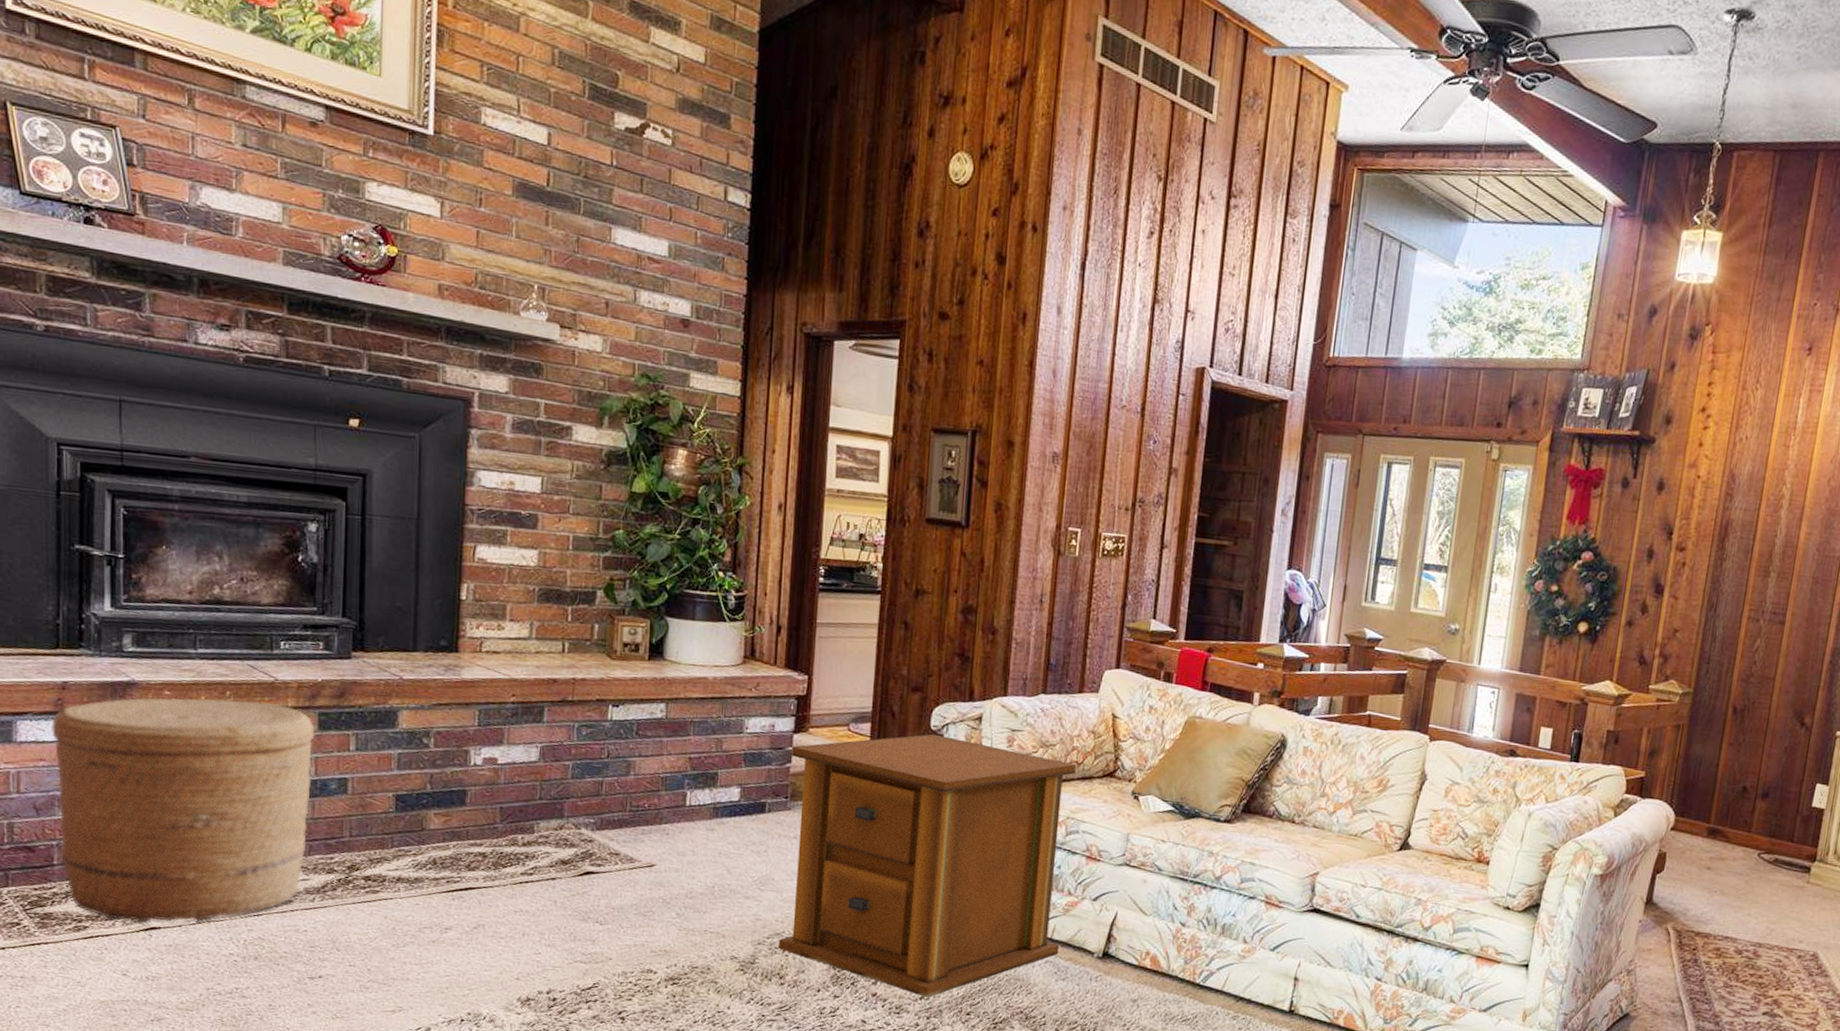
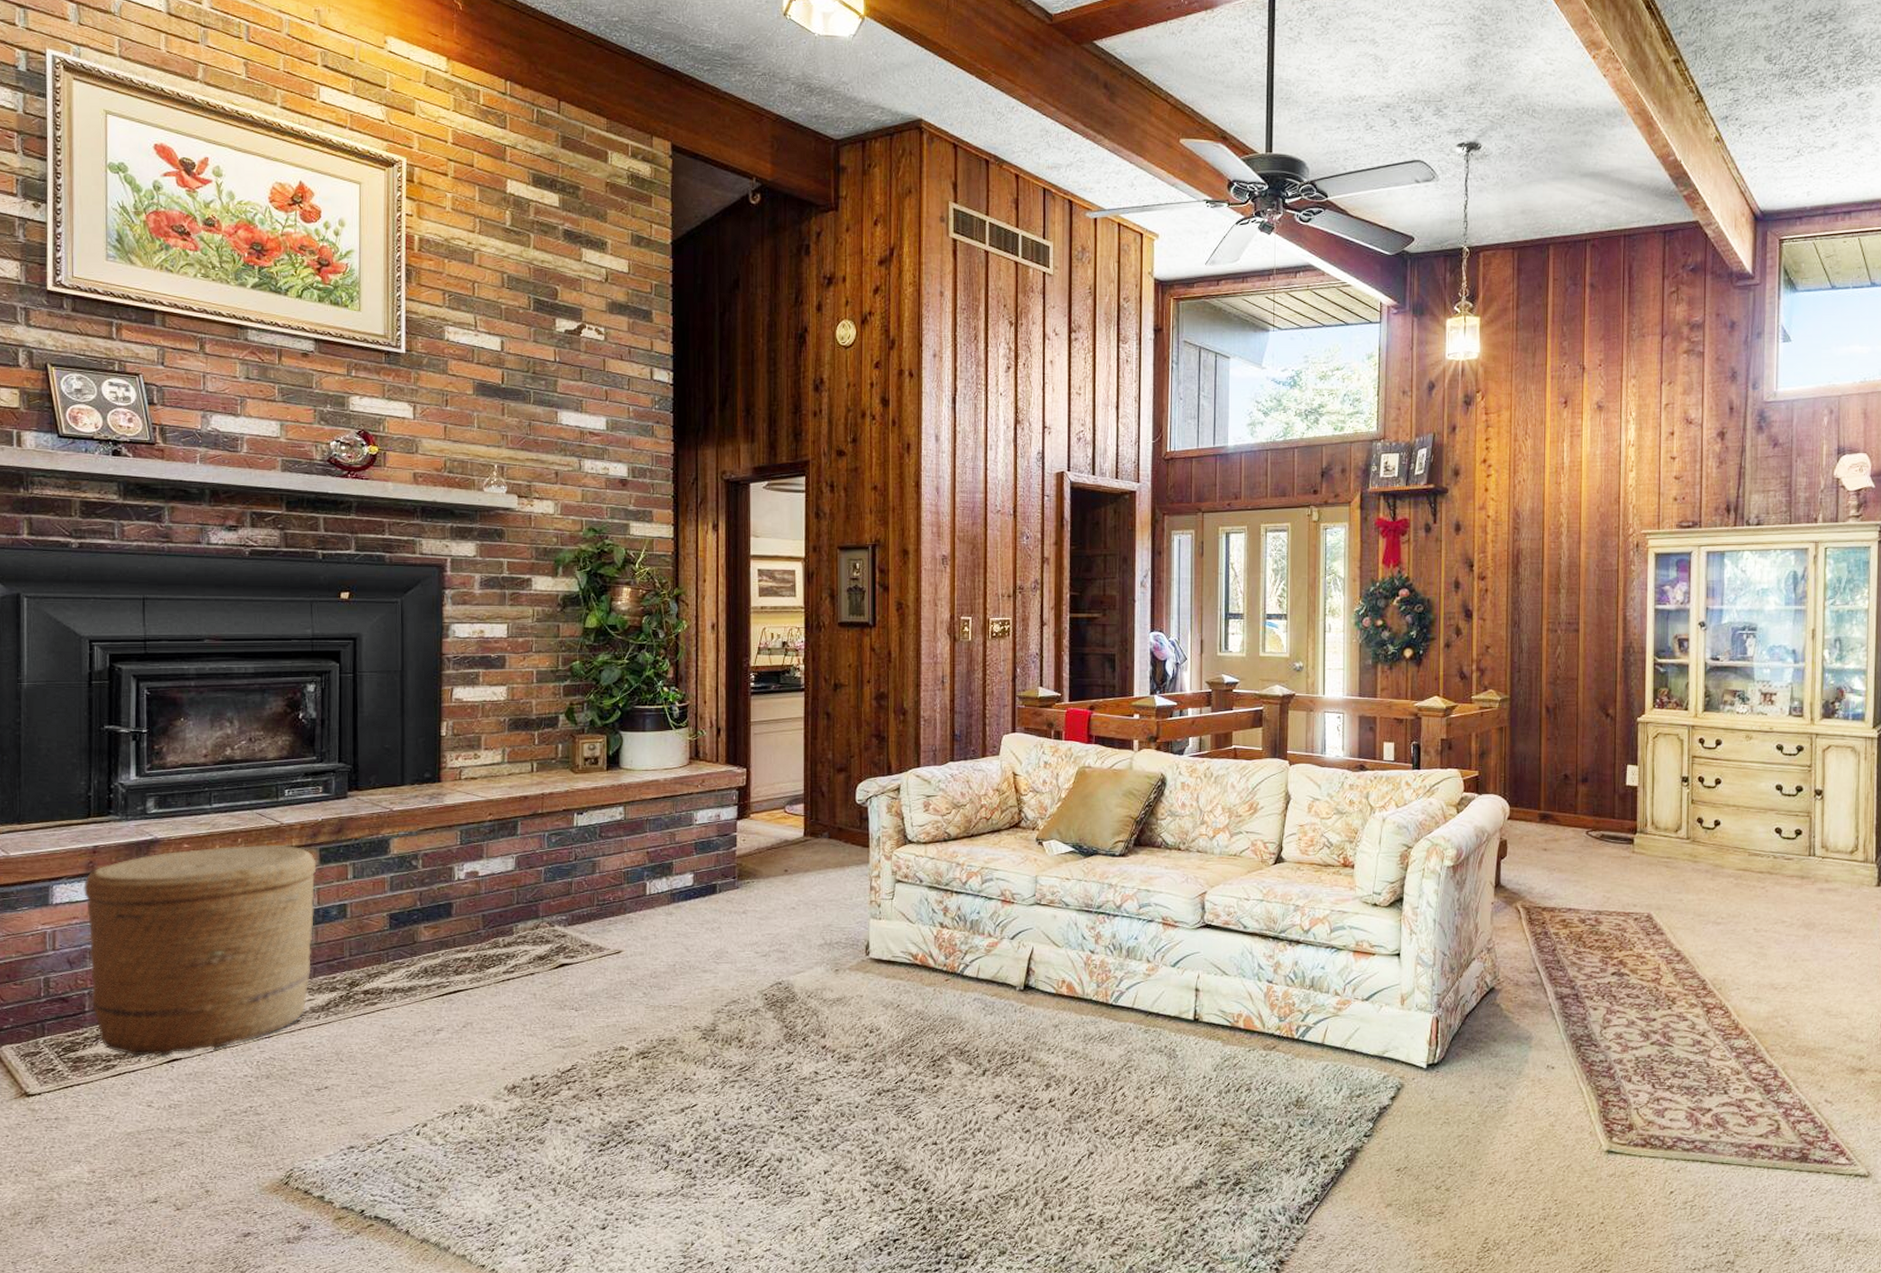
side table: present [778,733,1076,997] -> none [736,807,985,1044]

